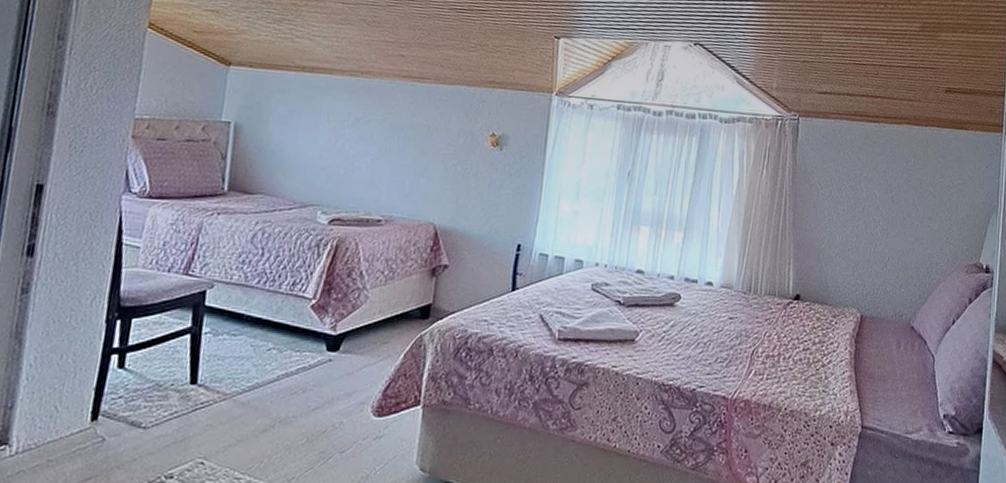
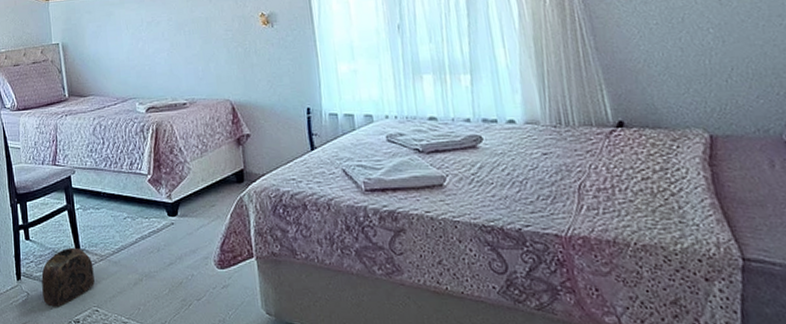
bag: none [125,382,211,458] -> present [41,248,95,307]

